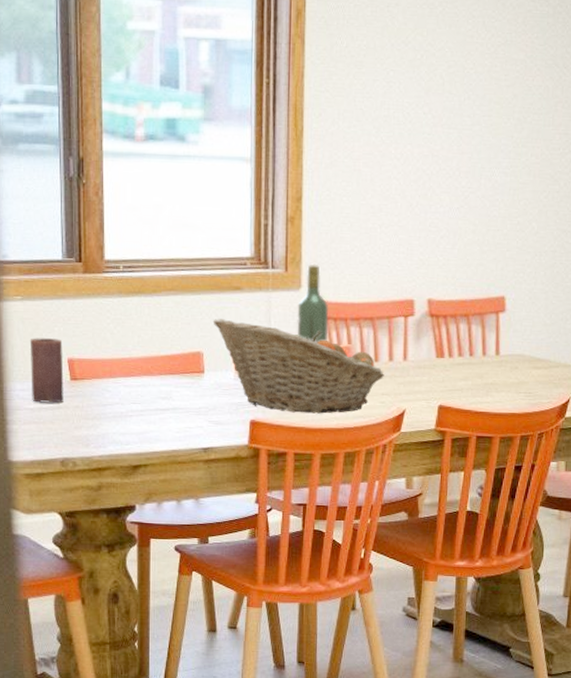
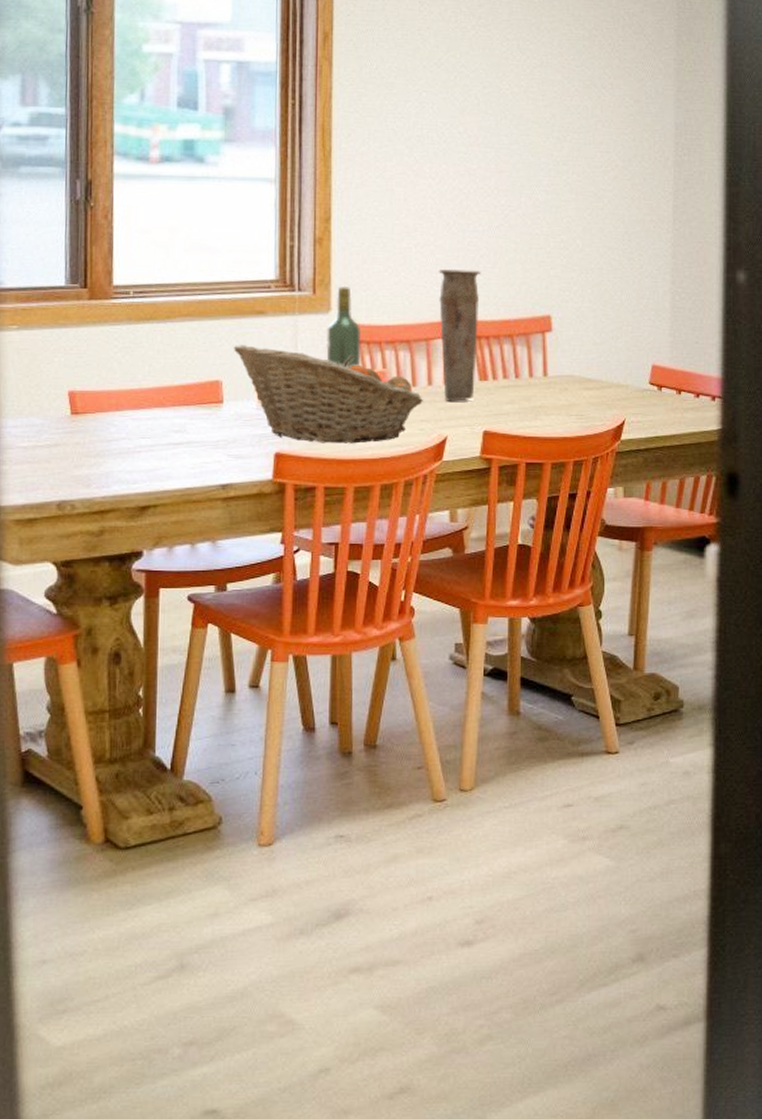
candle: present [29,338,64,403] -> none [25,369,63,440]
vase: none [401,249,441,377] -> present [438,268,482,401]

